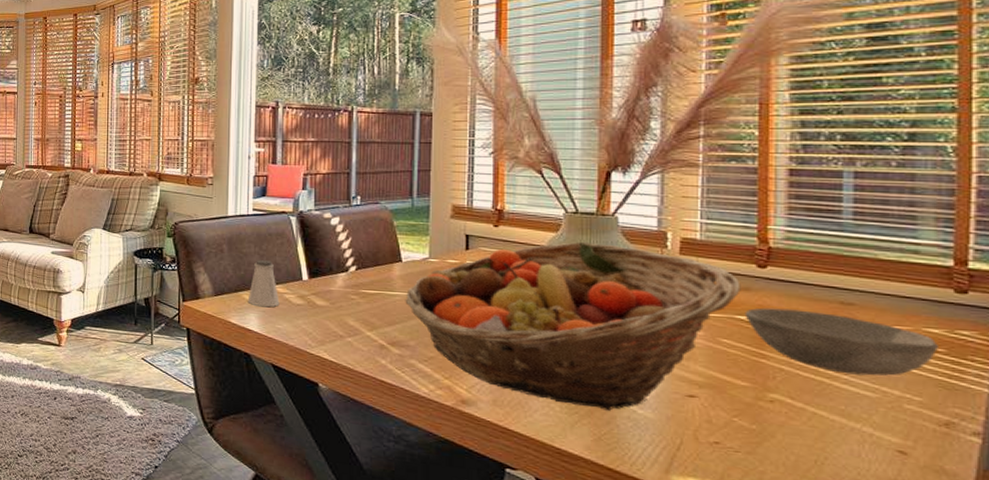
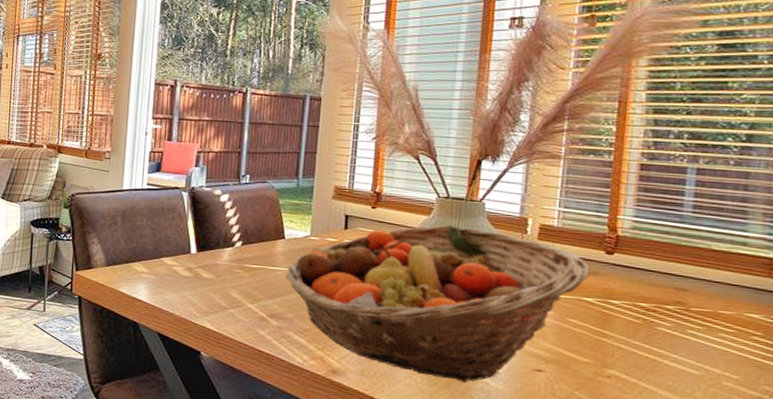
saltshaker: present [247,260,280,308] -> none [137,233,168,279]
bowl: present [744,307,938,376] -> none [591,291,756,356]

